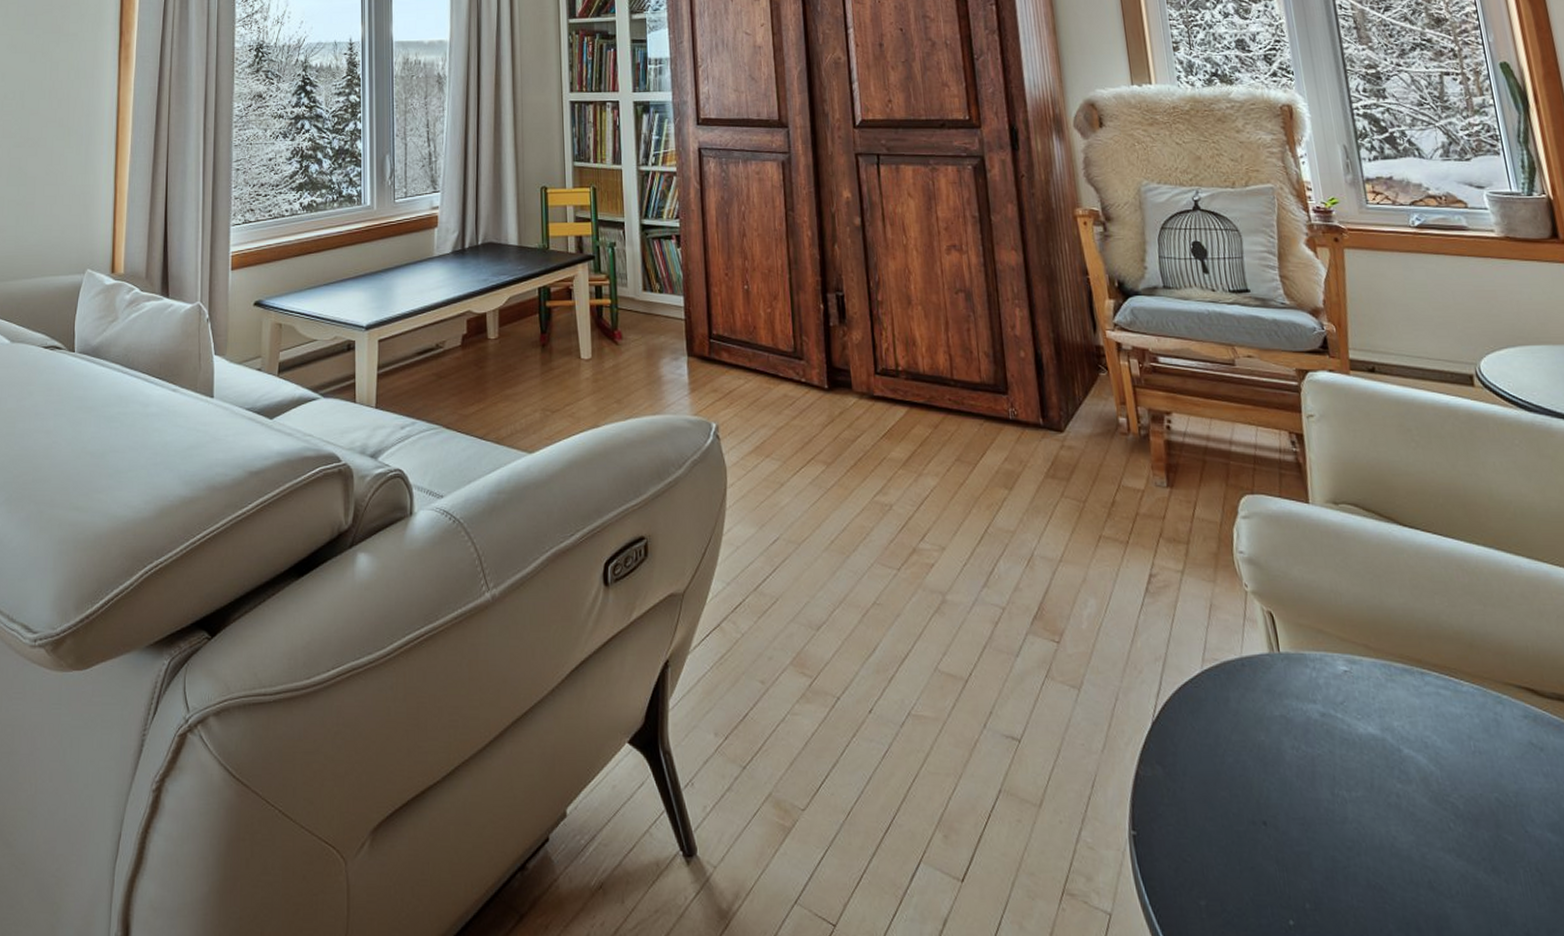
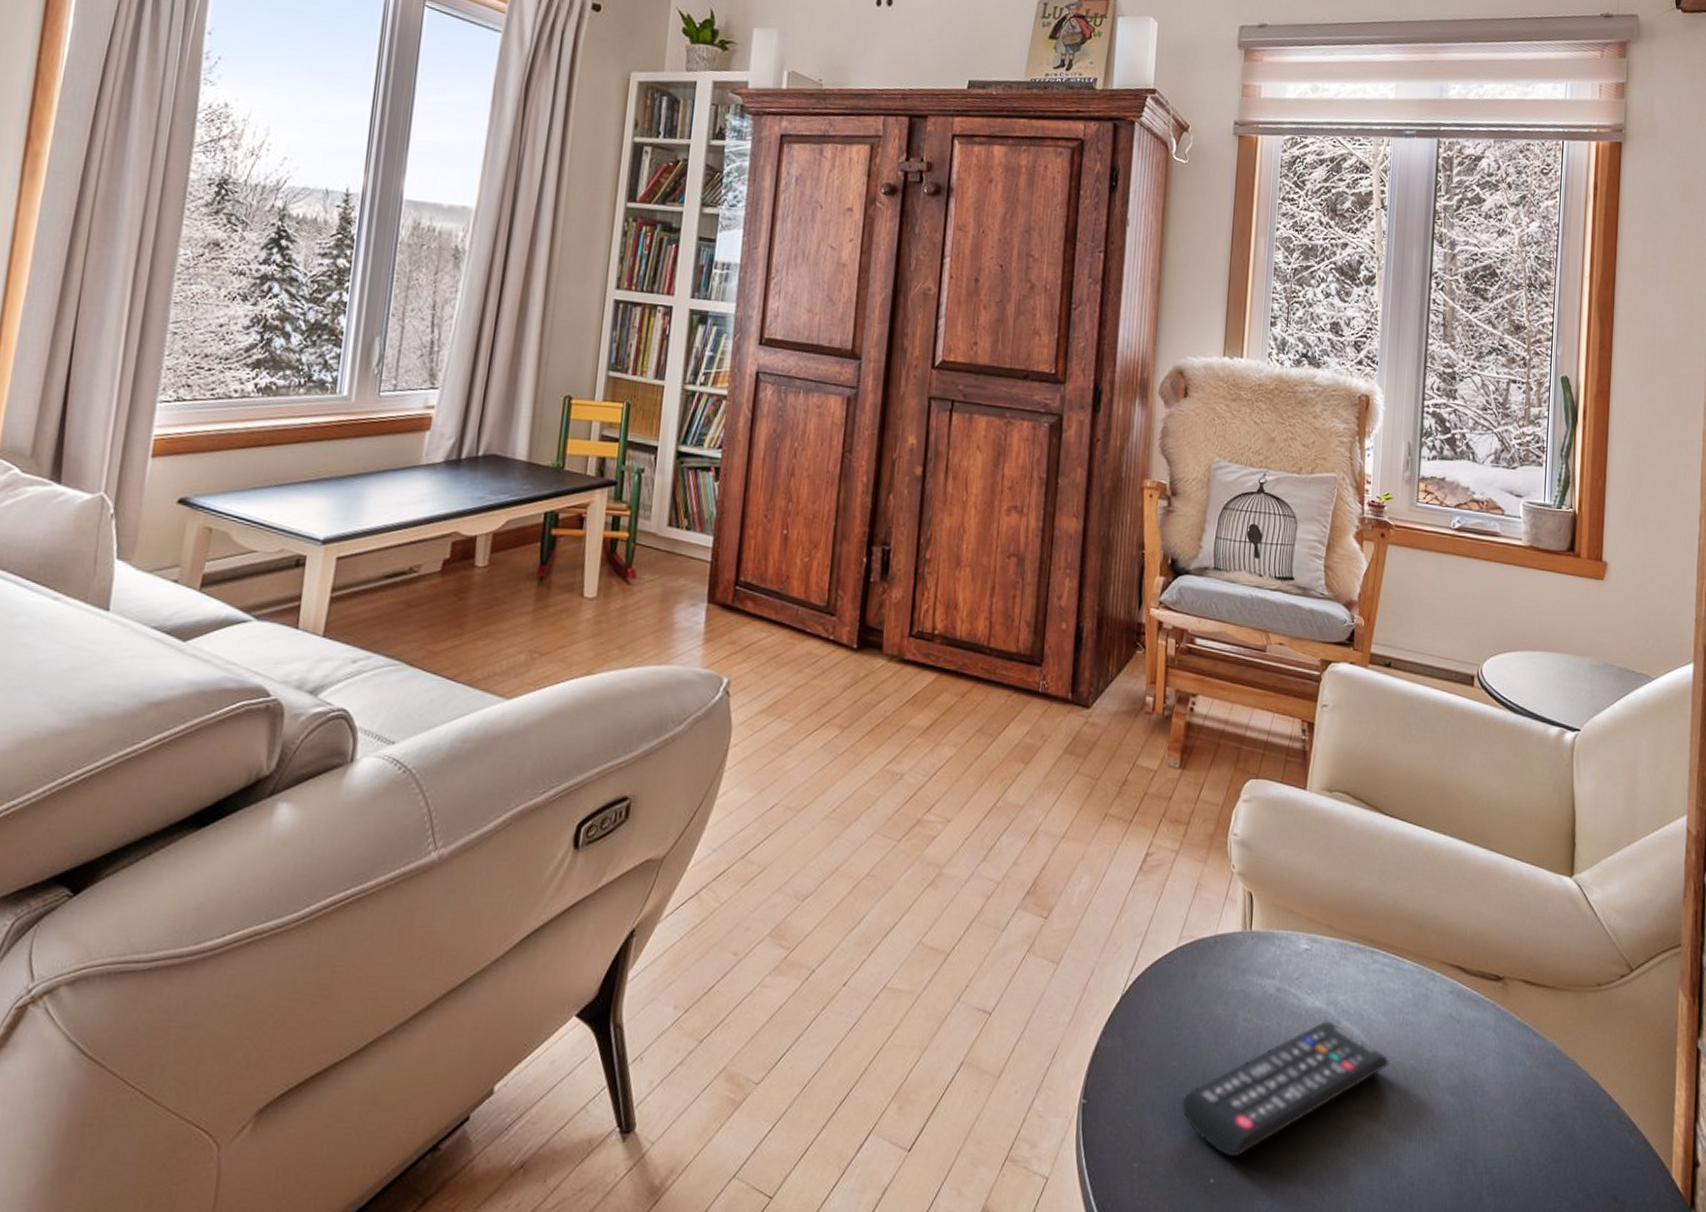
remote control: none [1240,747,1470,897] -> present [1181,1020,1389,1157]

